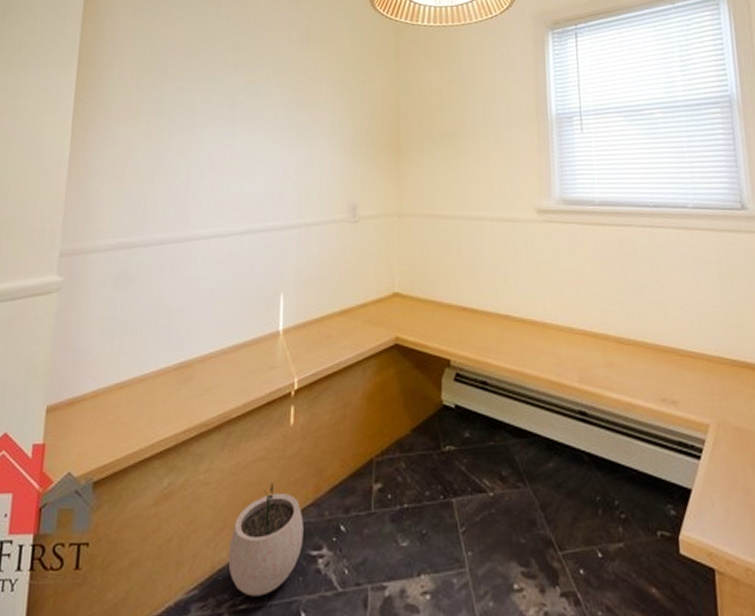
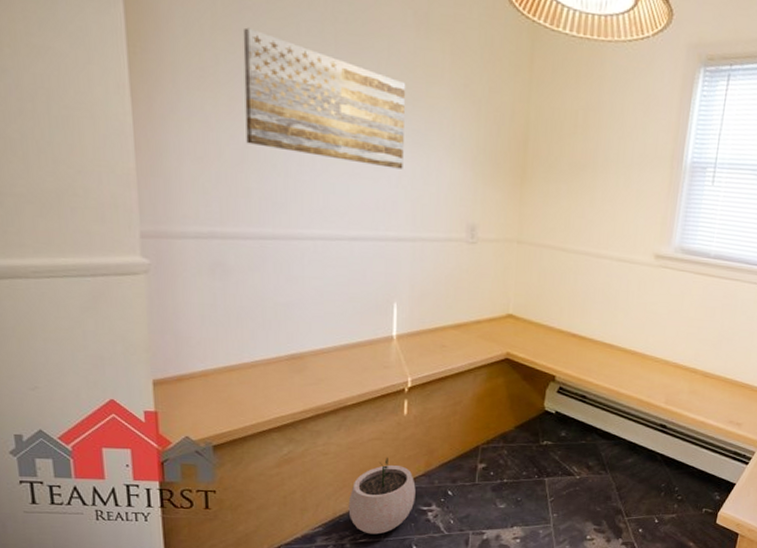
wall art: none [157,65,292,162] -> present [243,27,406,169]

